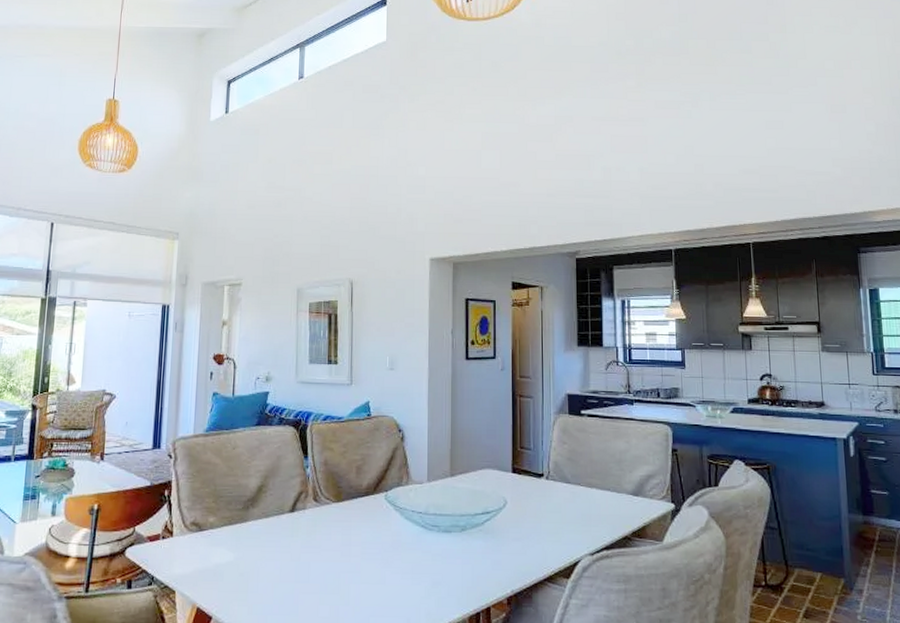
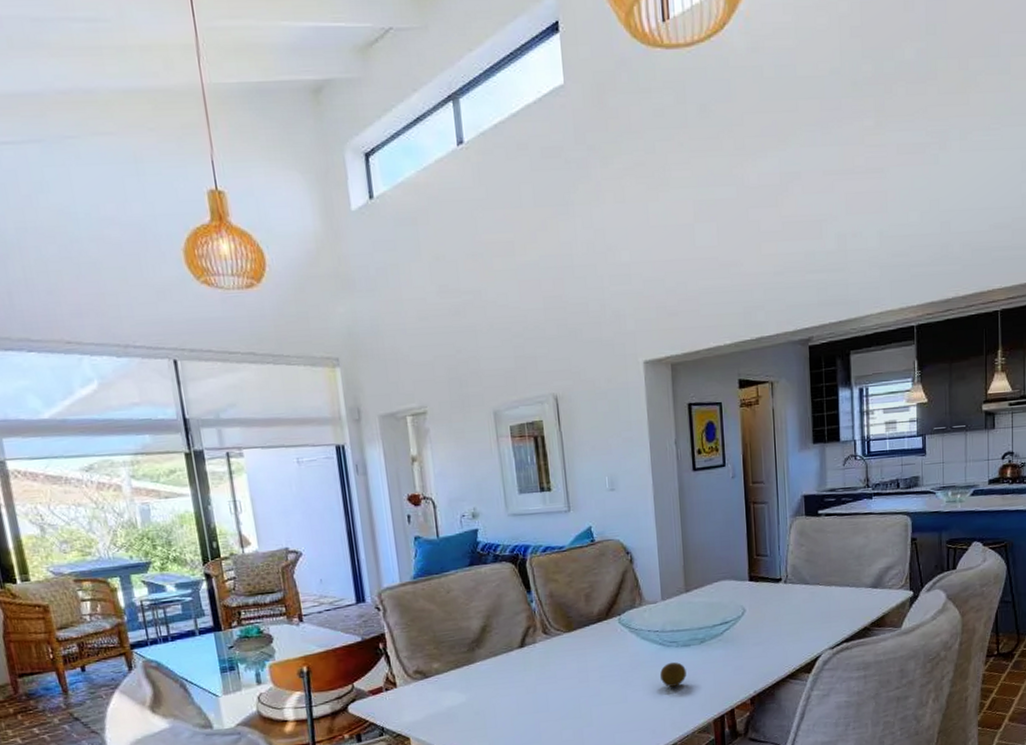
fruit: none [420,547,445,575] -> present [660,662,687,688]

